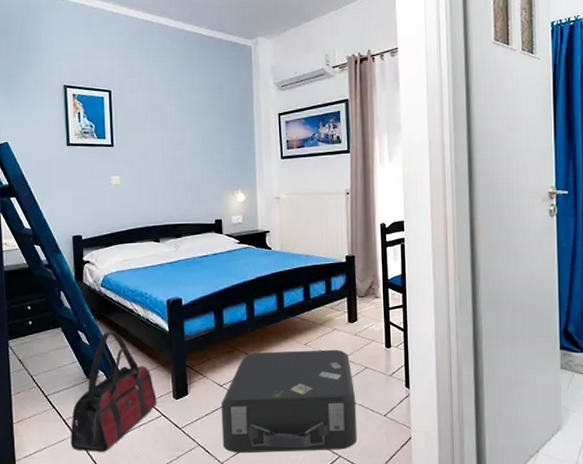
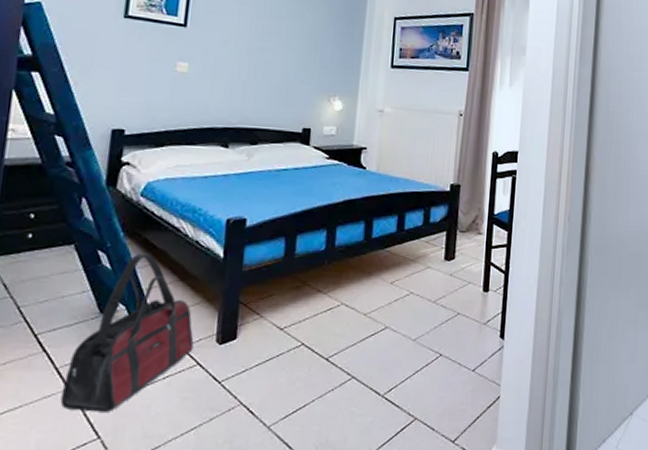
suitcase: present [221,349,358,453] -> none [272,289,443,414]

